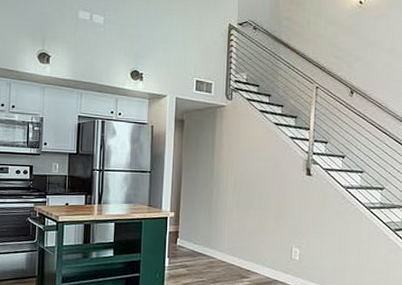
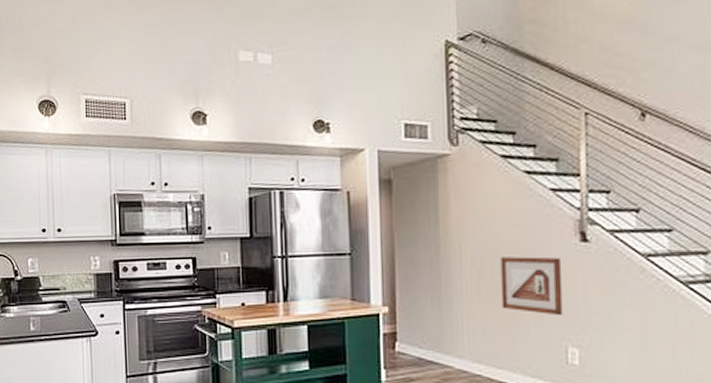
picture frame: none [252,182,294,226] -> present [500,256,563,316]

